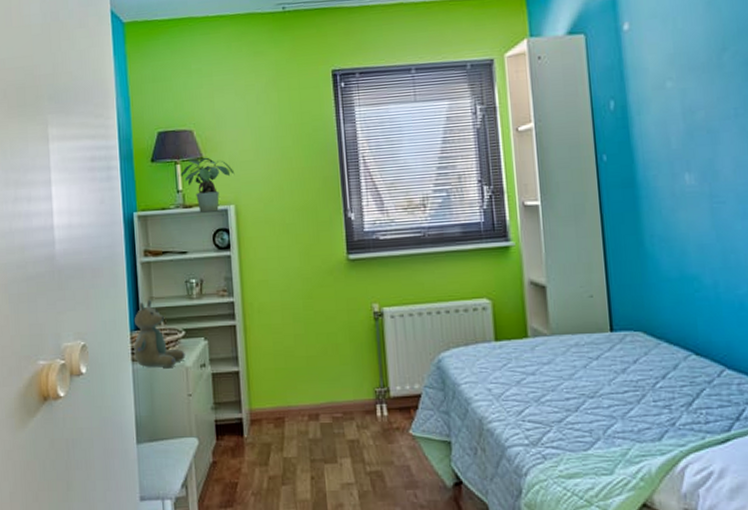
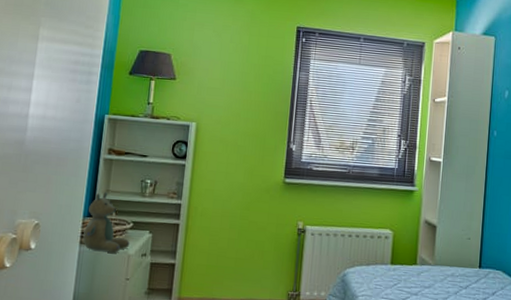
potted plant: present [180,157,235,213] -> none [153,78,201,126]

